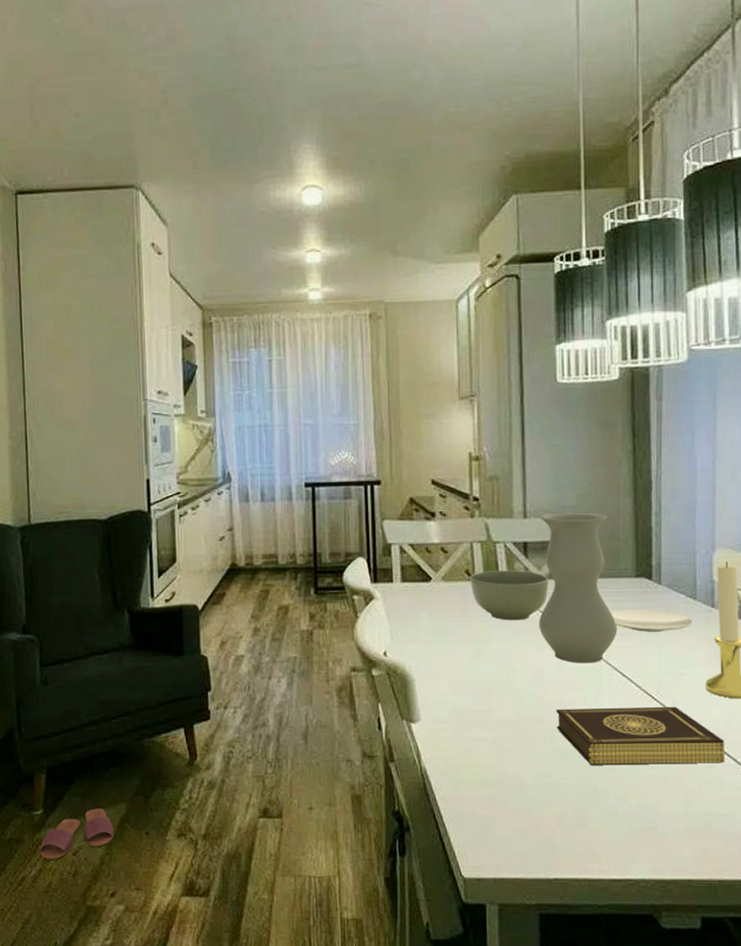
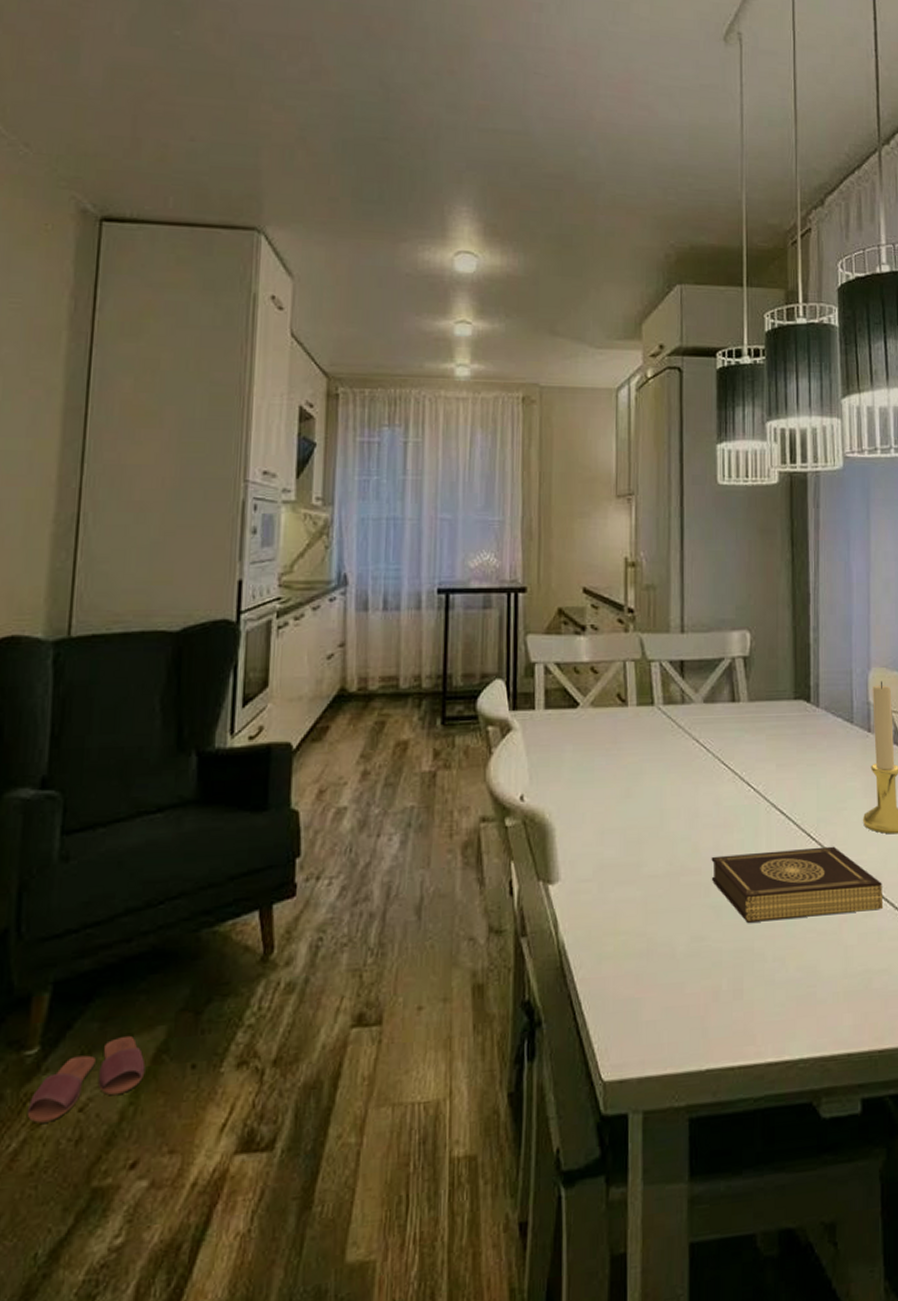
bowl: present [470,570,549,621] -> none [622,693,706,753]
vase: present [539,512,617,663] -> none [695,627,776,801]
plate: present [610,609,693,632] -> none [768,735,850,762]

